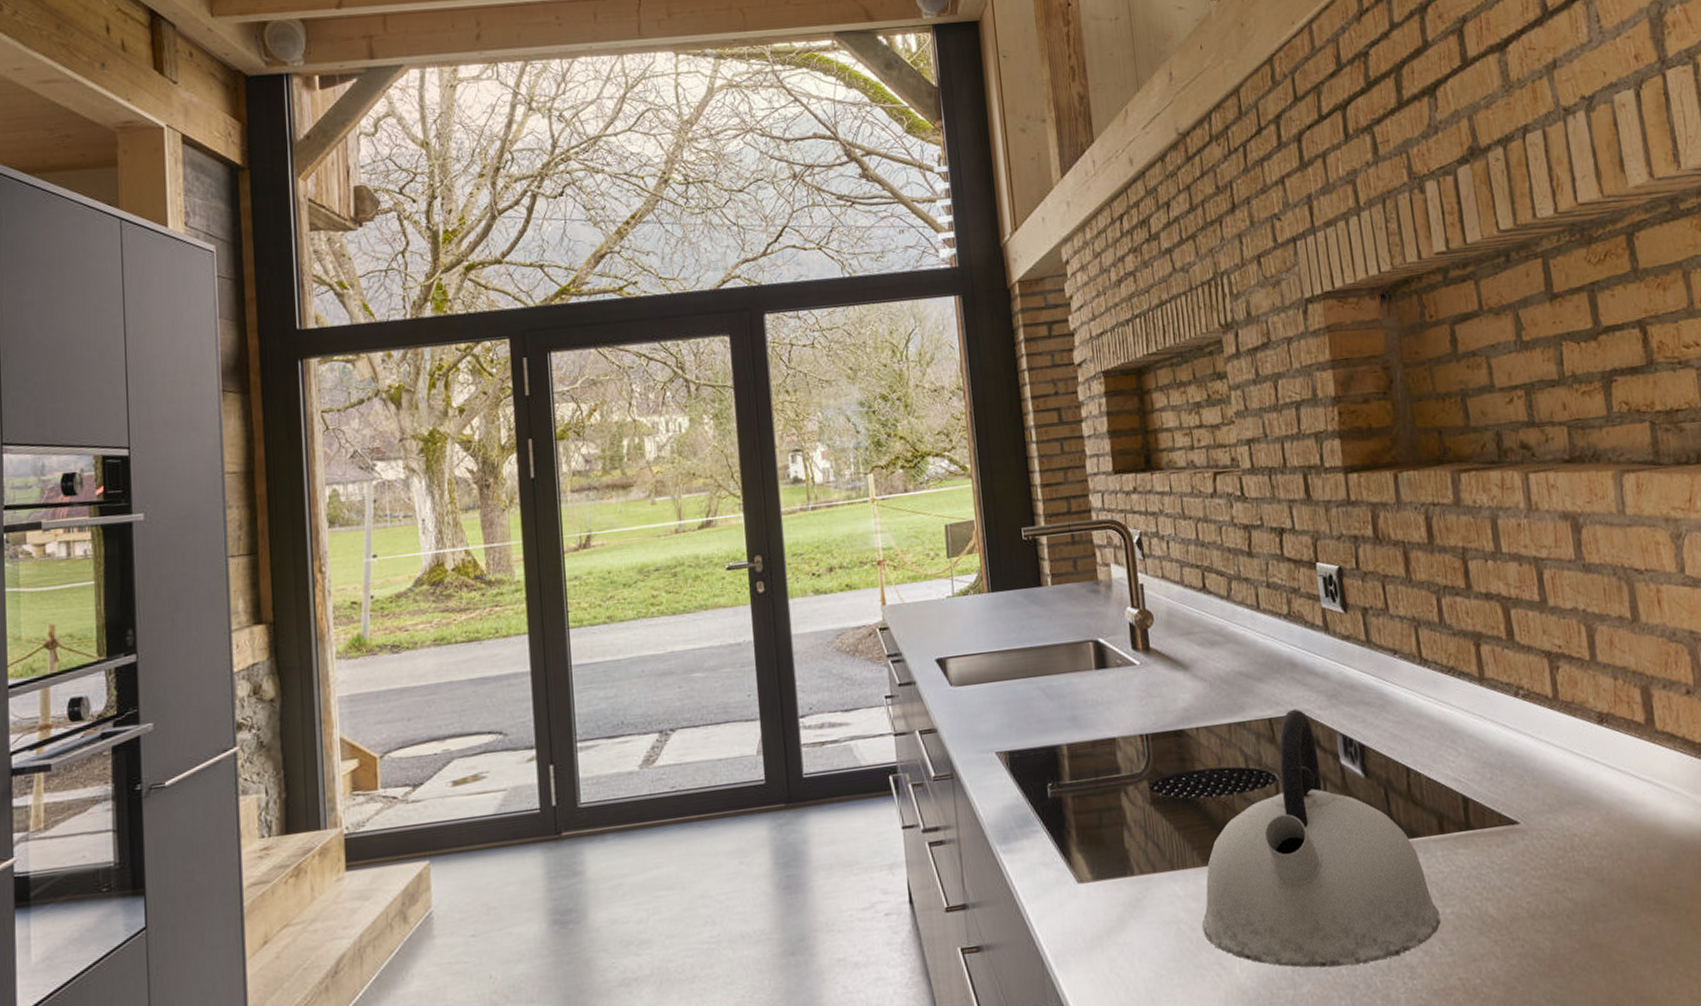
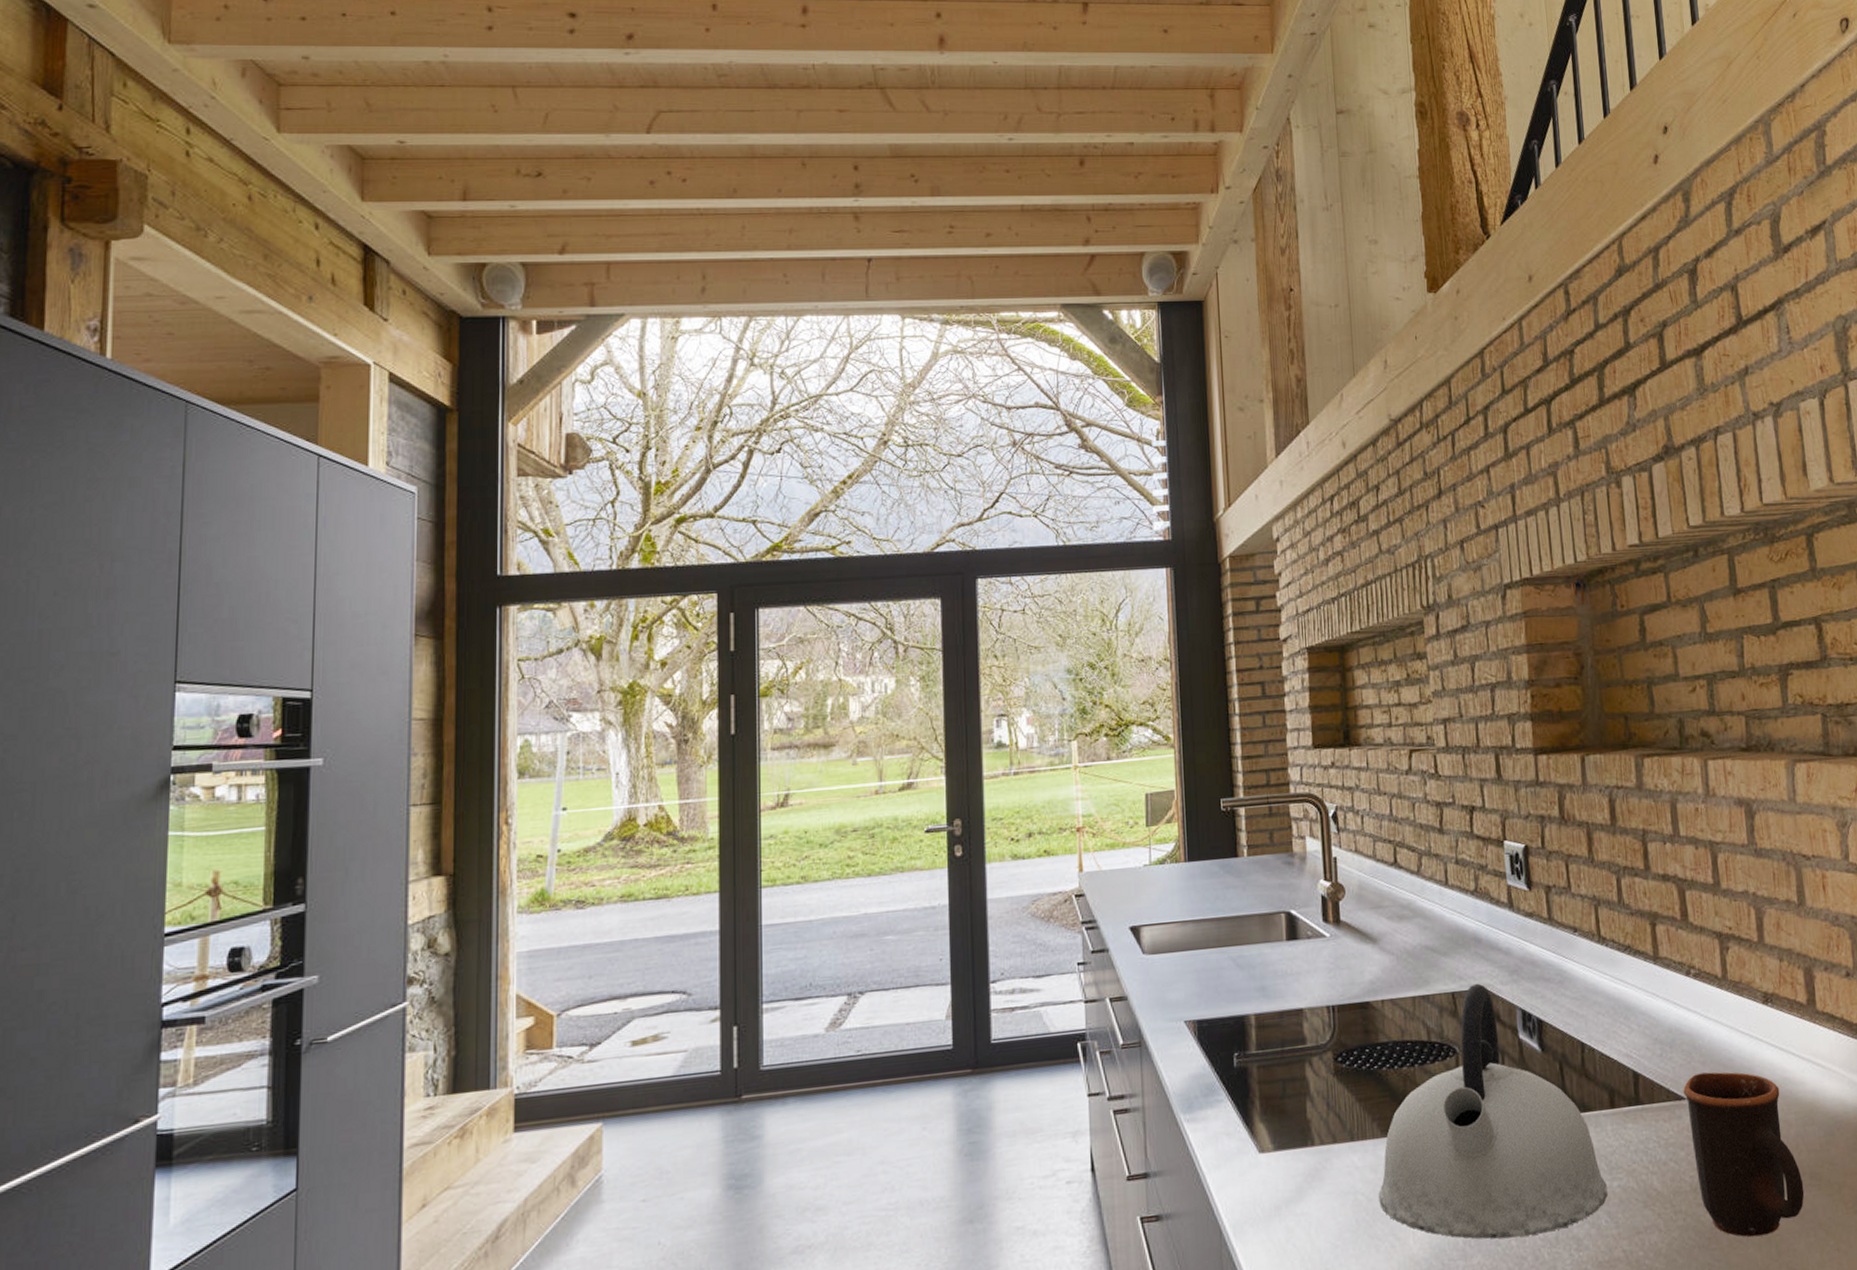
mug: none [1516,795,1650,964] -> present [1683,1072,1805,1237]

